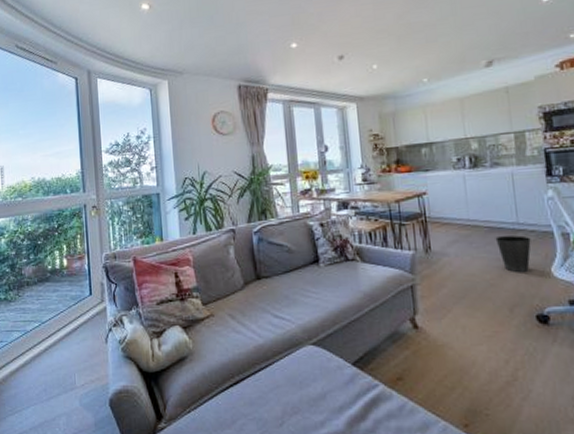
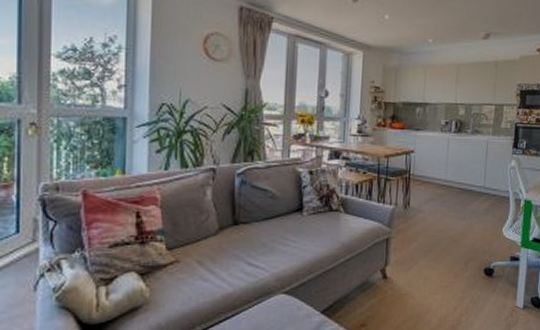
waste basket: present [495,235,531,273] -> none [464,198,492,232]

